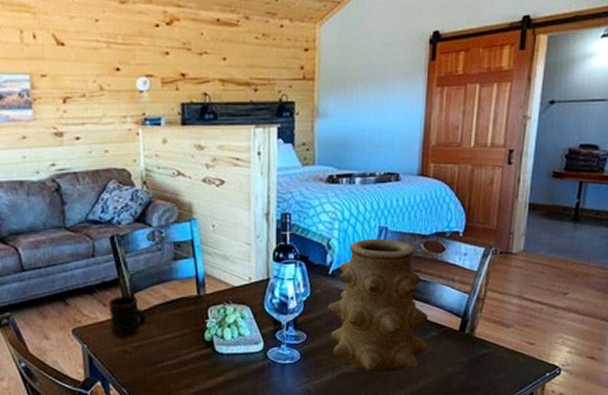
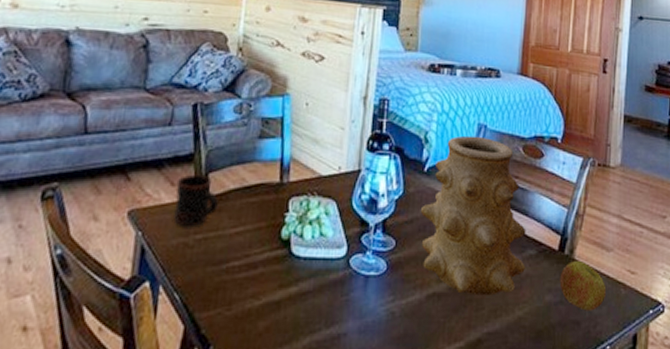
apple: none [460,338,505,378] -> present [559,261,607,311]

